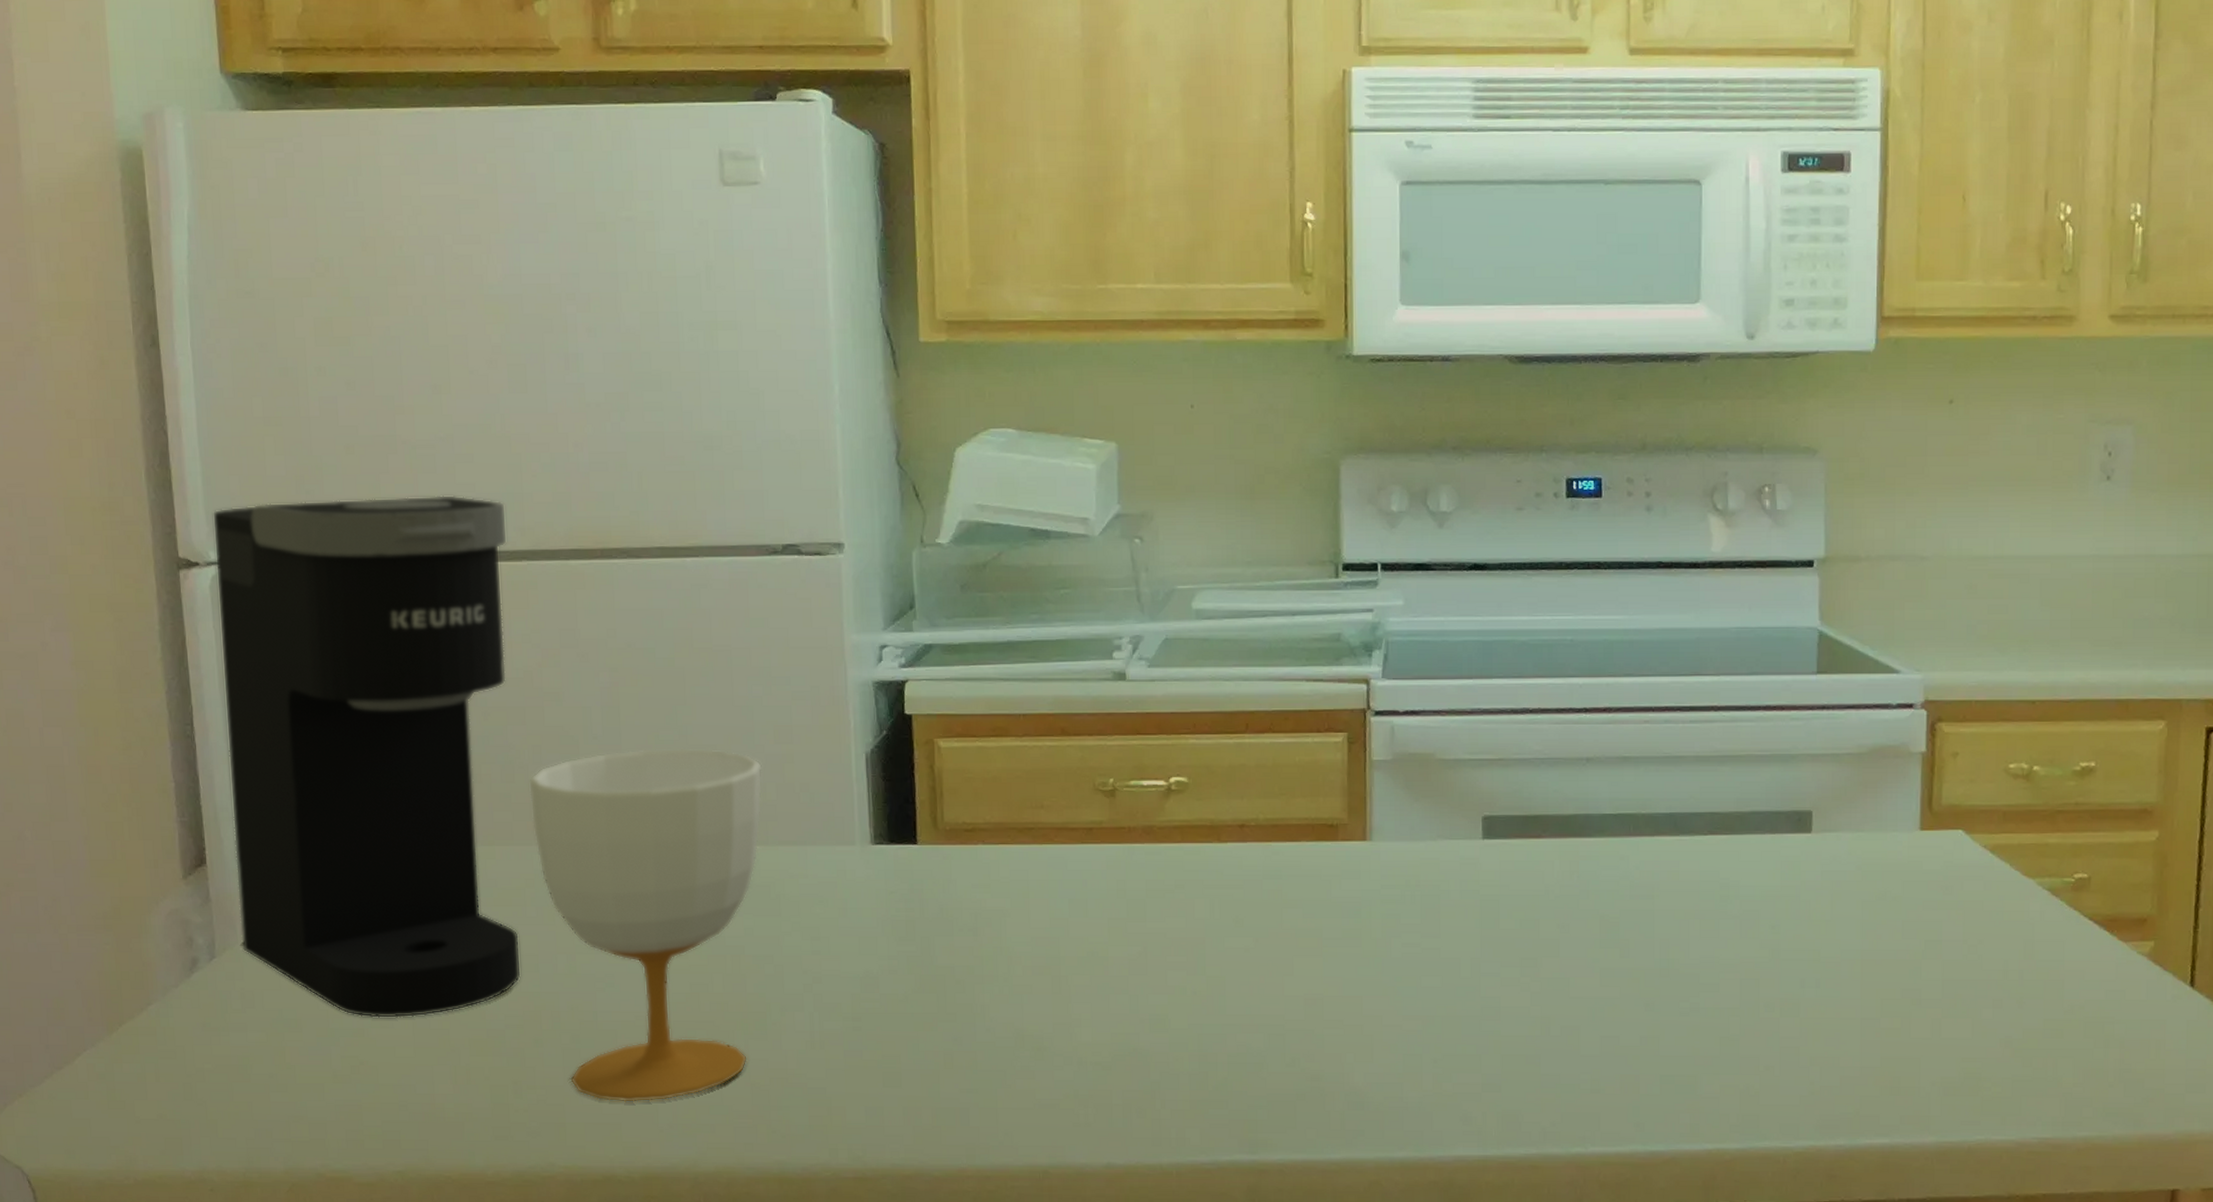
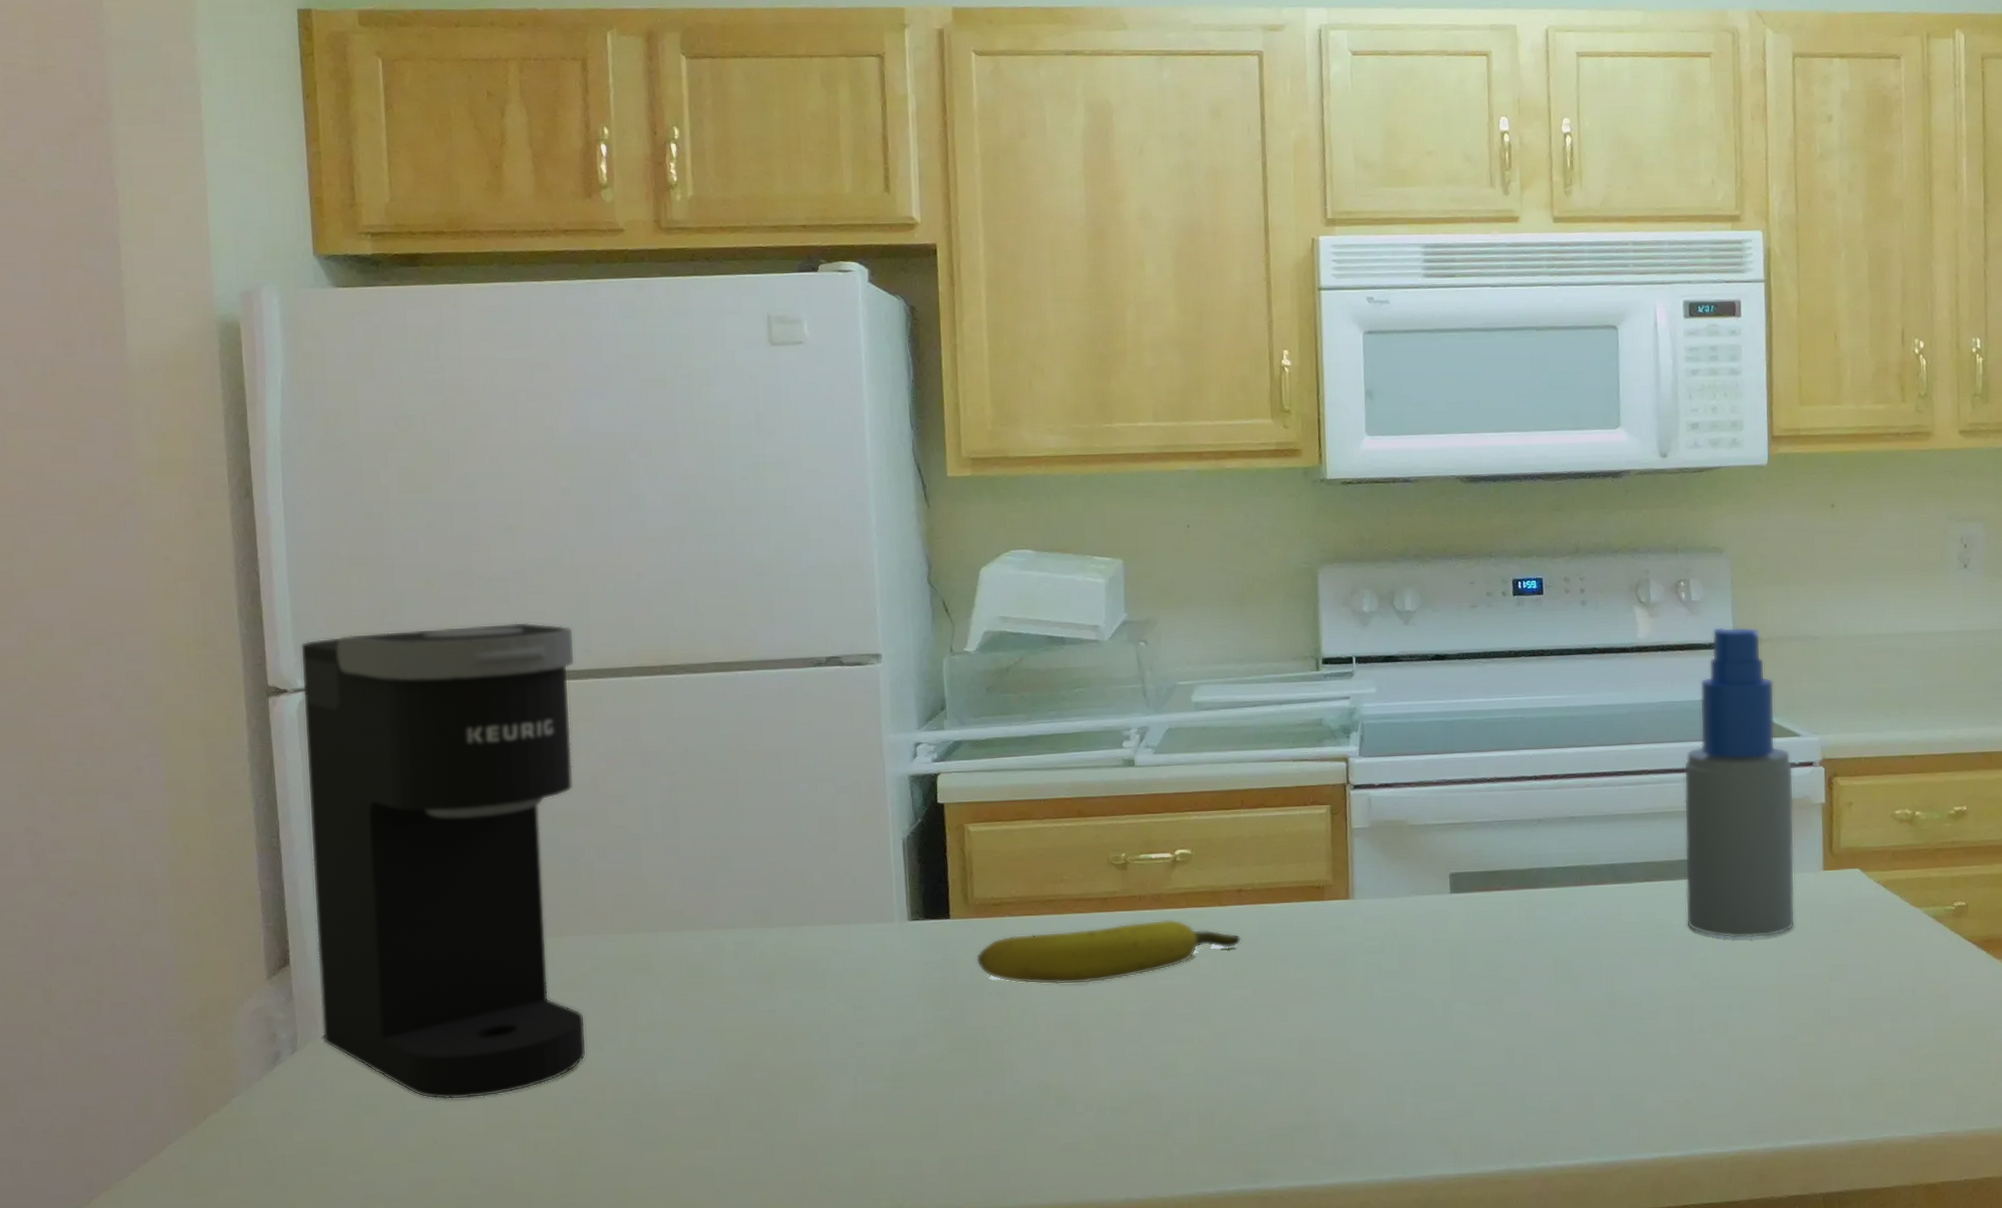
cup: present [528,748,763,1103] -> none [593,840,809,1167]
banana: none [945,855,1243,924] -> present [976,919,1242,985]
spray bottle: none [1755,541,1890,905] -> present [1683,626,1796,939]

